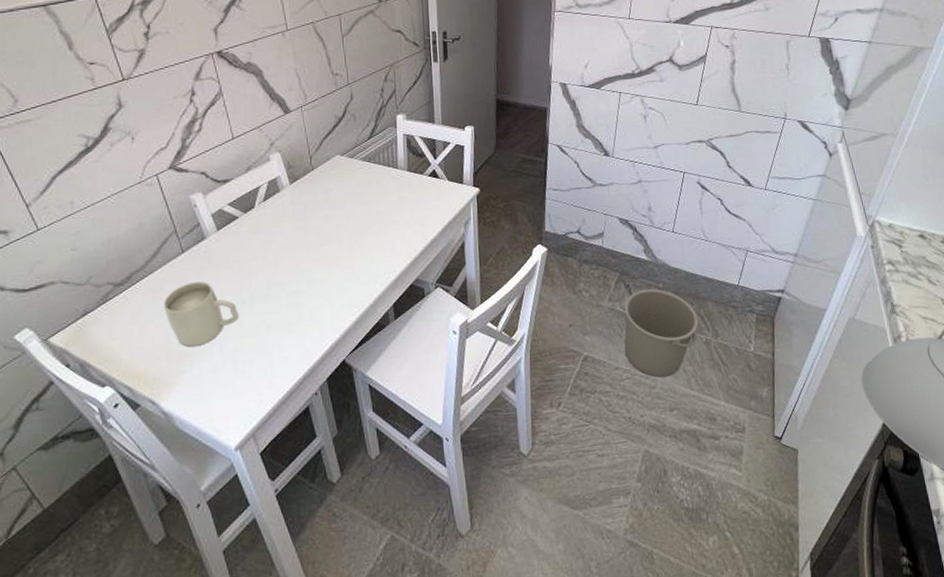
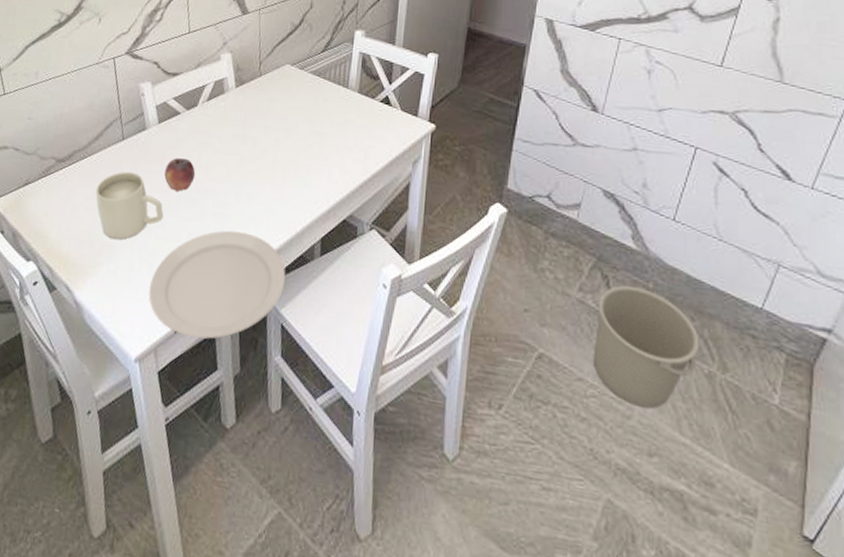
fruit: none [233,259,265,291] -> present [164,158,196,192]
plate: none [237,313,367,417] -> present [149,230,286,339]

